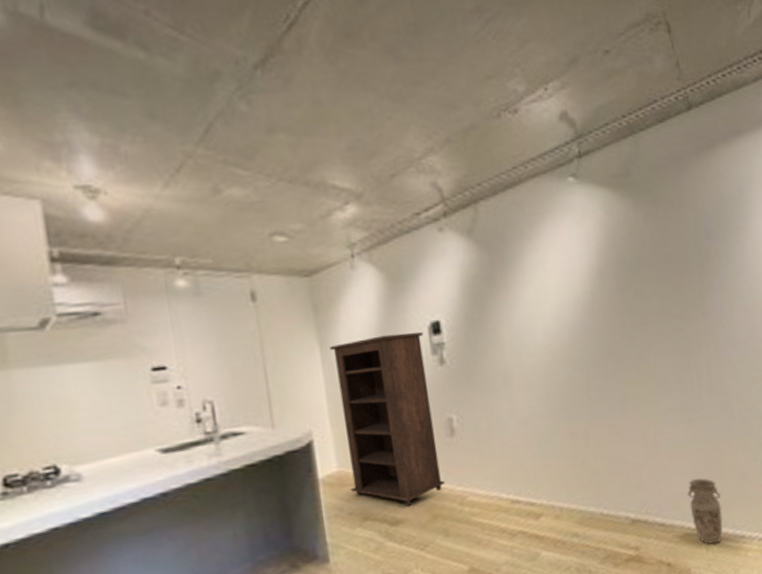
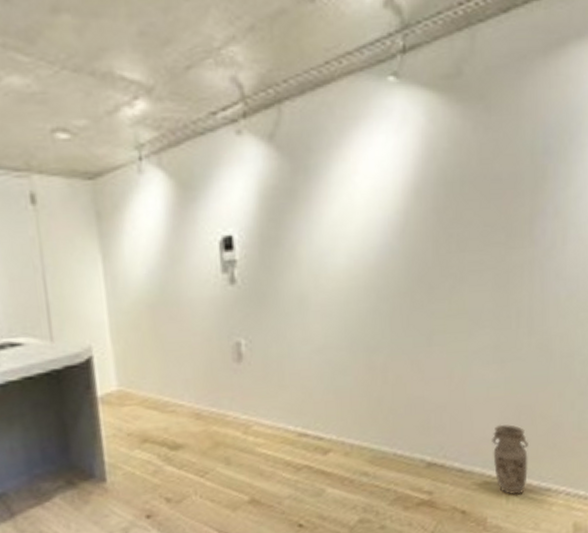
bookshelf: present [330,332,446,507] -> none [113,247,230,432]

